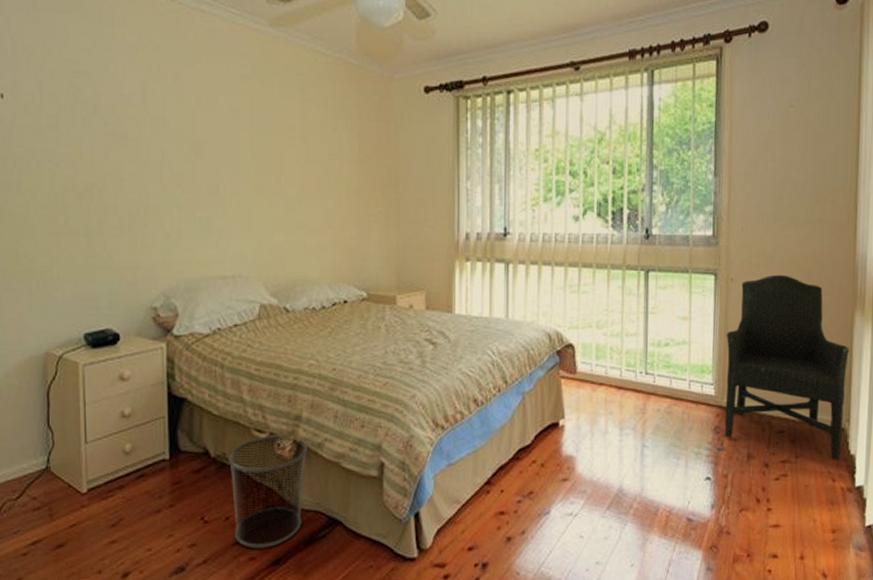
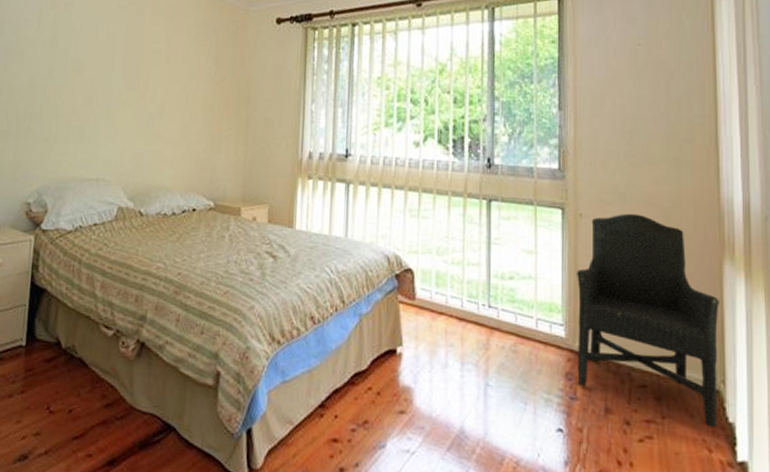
waste bin: present [228,435,307,548] -> none [76,332,149,447]

